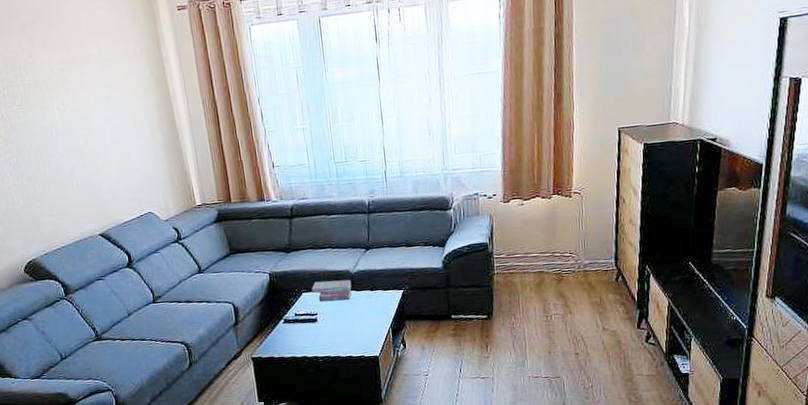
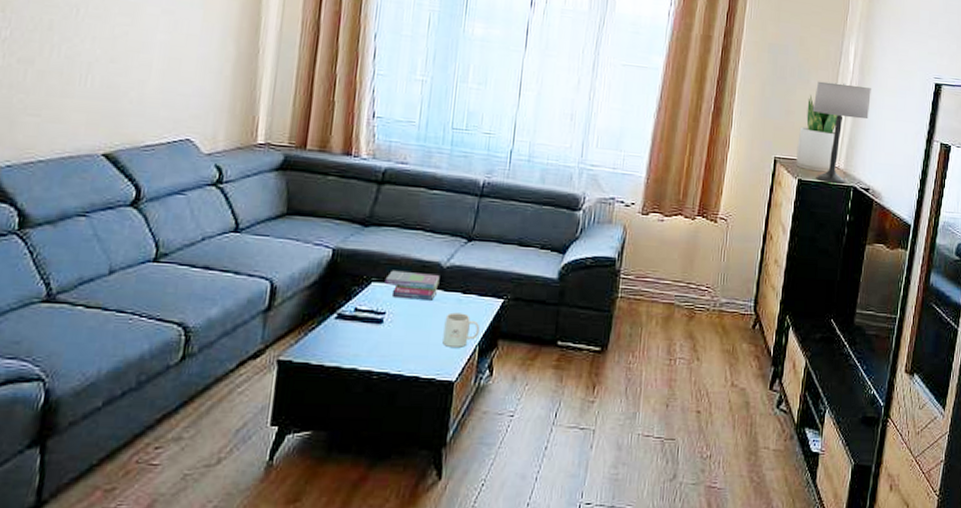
mug: none [362,305,390,332] -> present [442,312,480,348]
planter: none [639,61,678,134] -> present [796,95,839,173]
table lamp: none [651,39,711,141] -> present [812,81,871,184]

